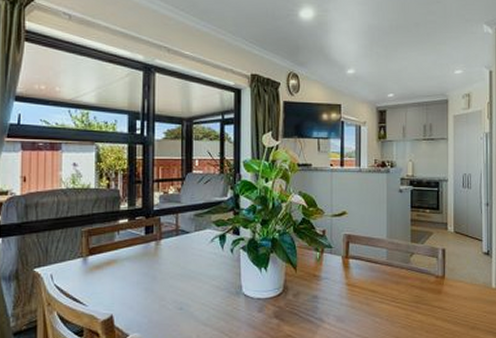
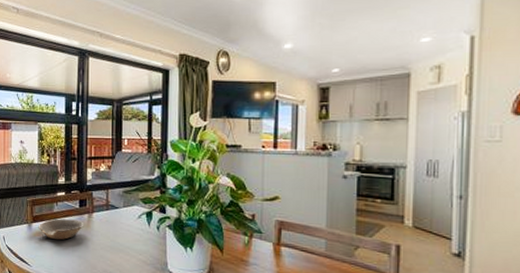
bowl: none [95,248,151,273] -> present [38,218,84,240]

